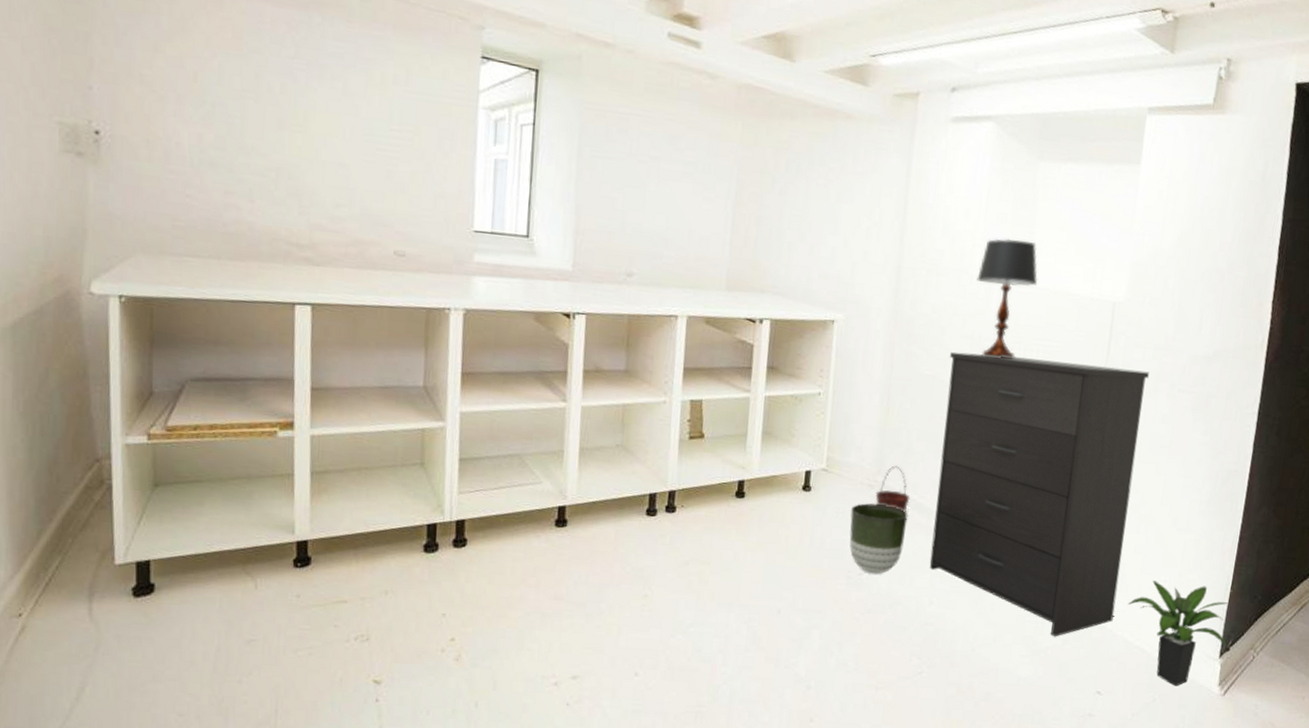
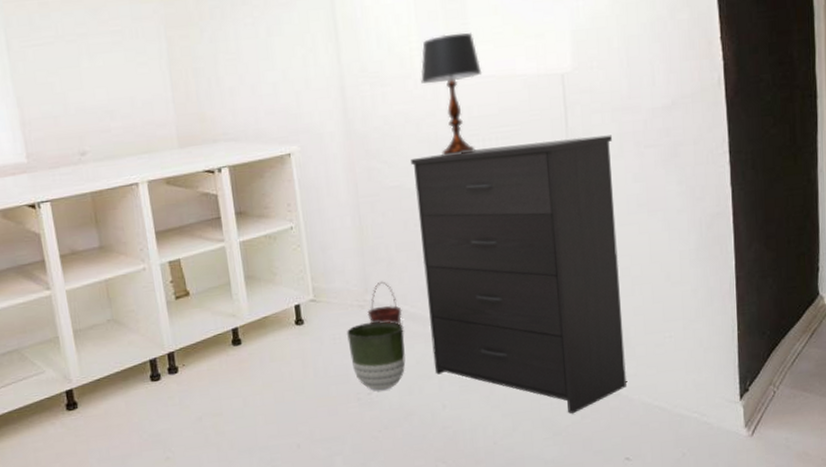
potted plant: present [1127,580,1228,686] -> none [638,333,746,437]

